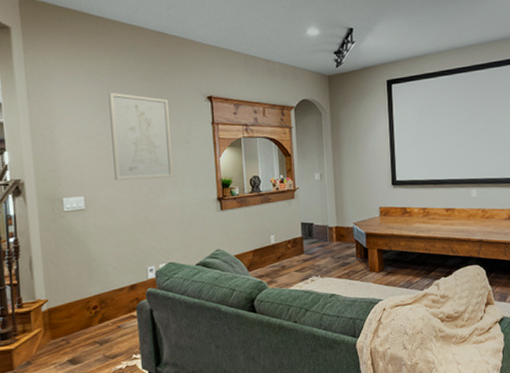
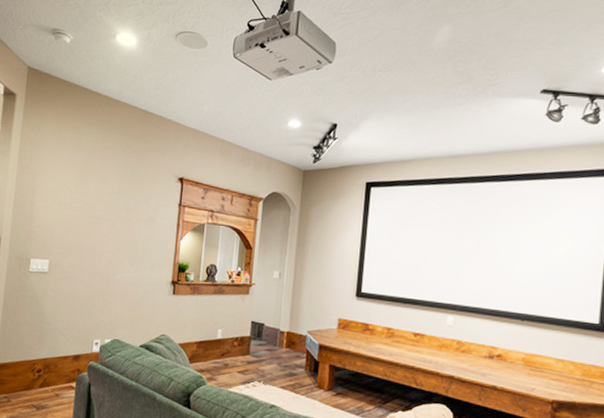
wall art: present [108,92,174,181] -> none [79,163,142,254]

